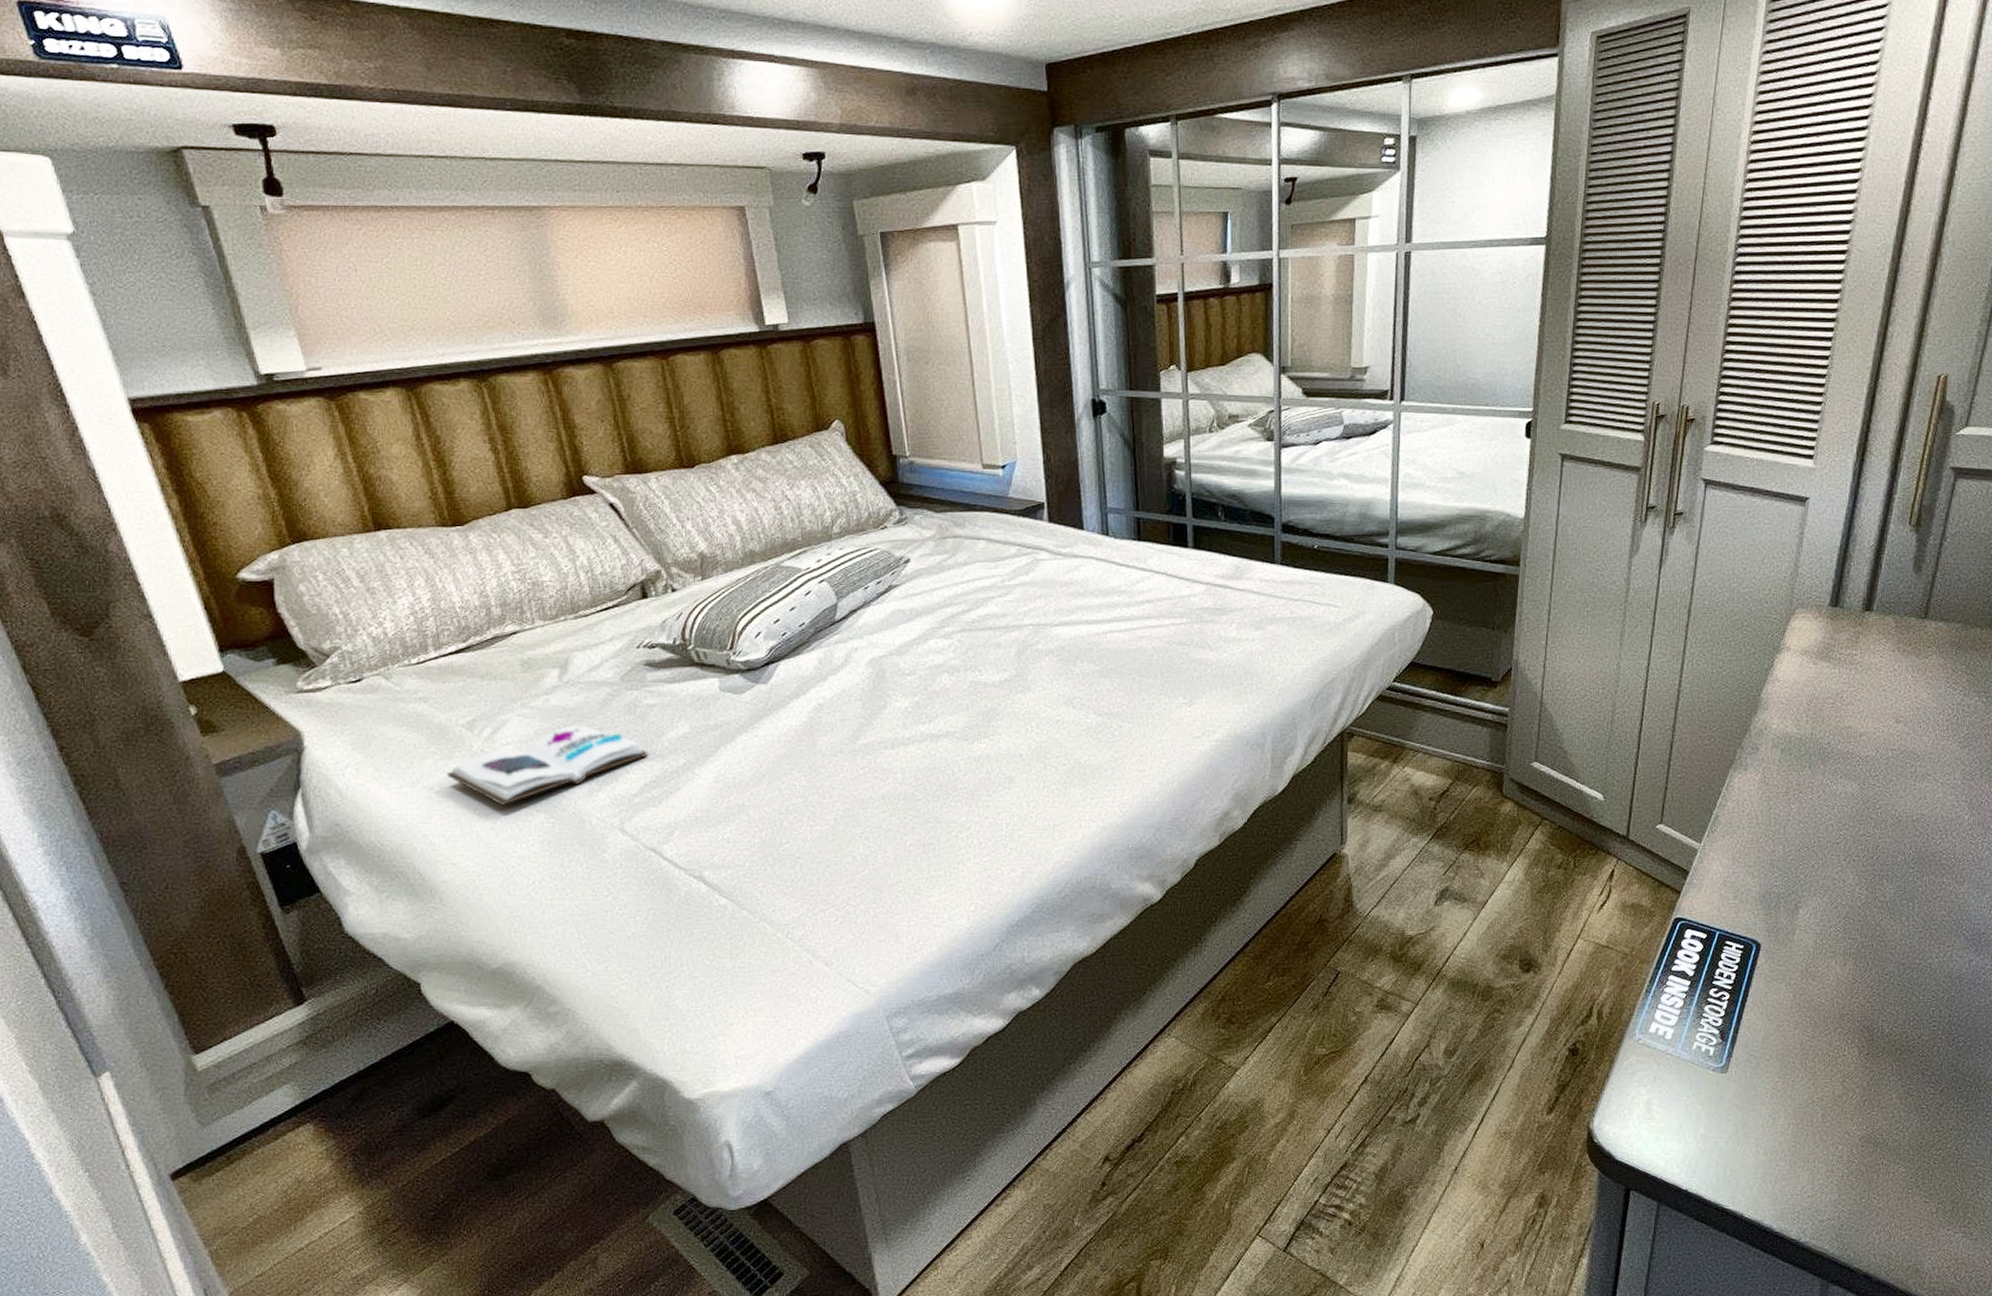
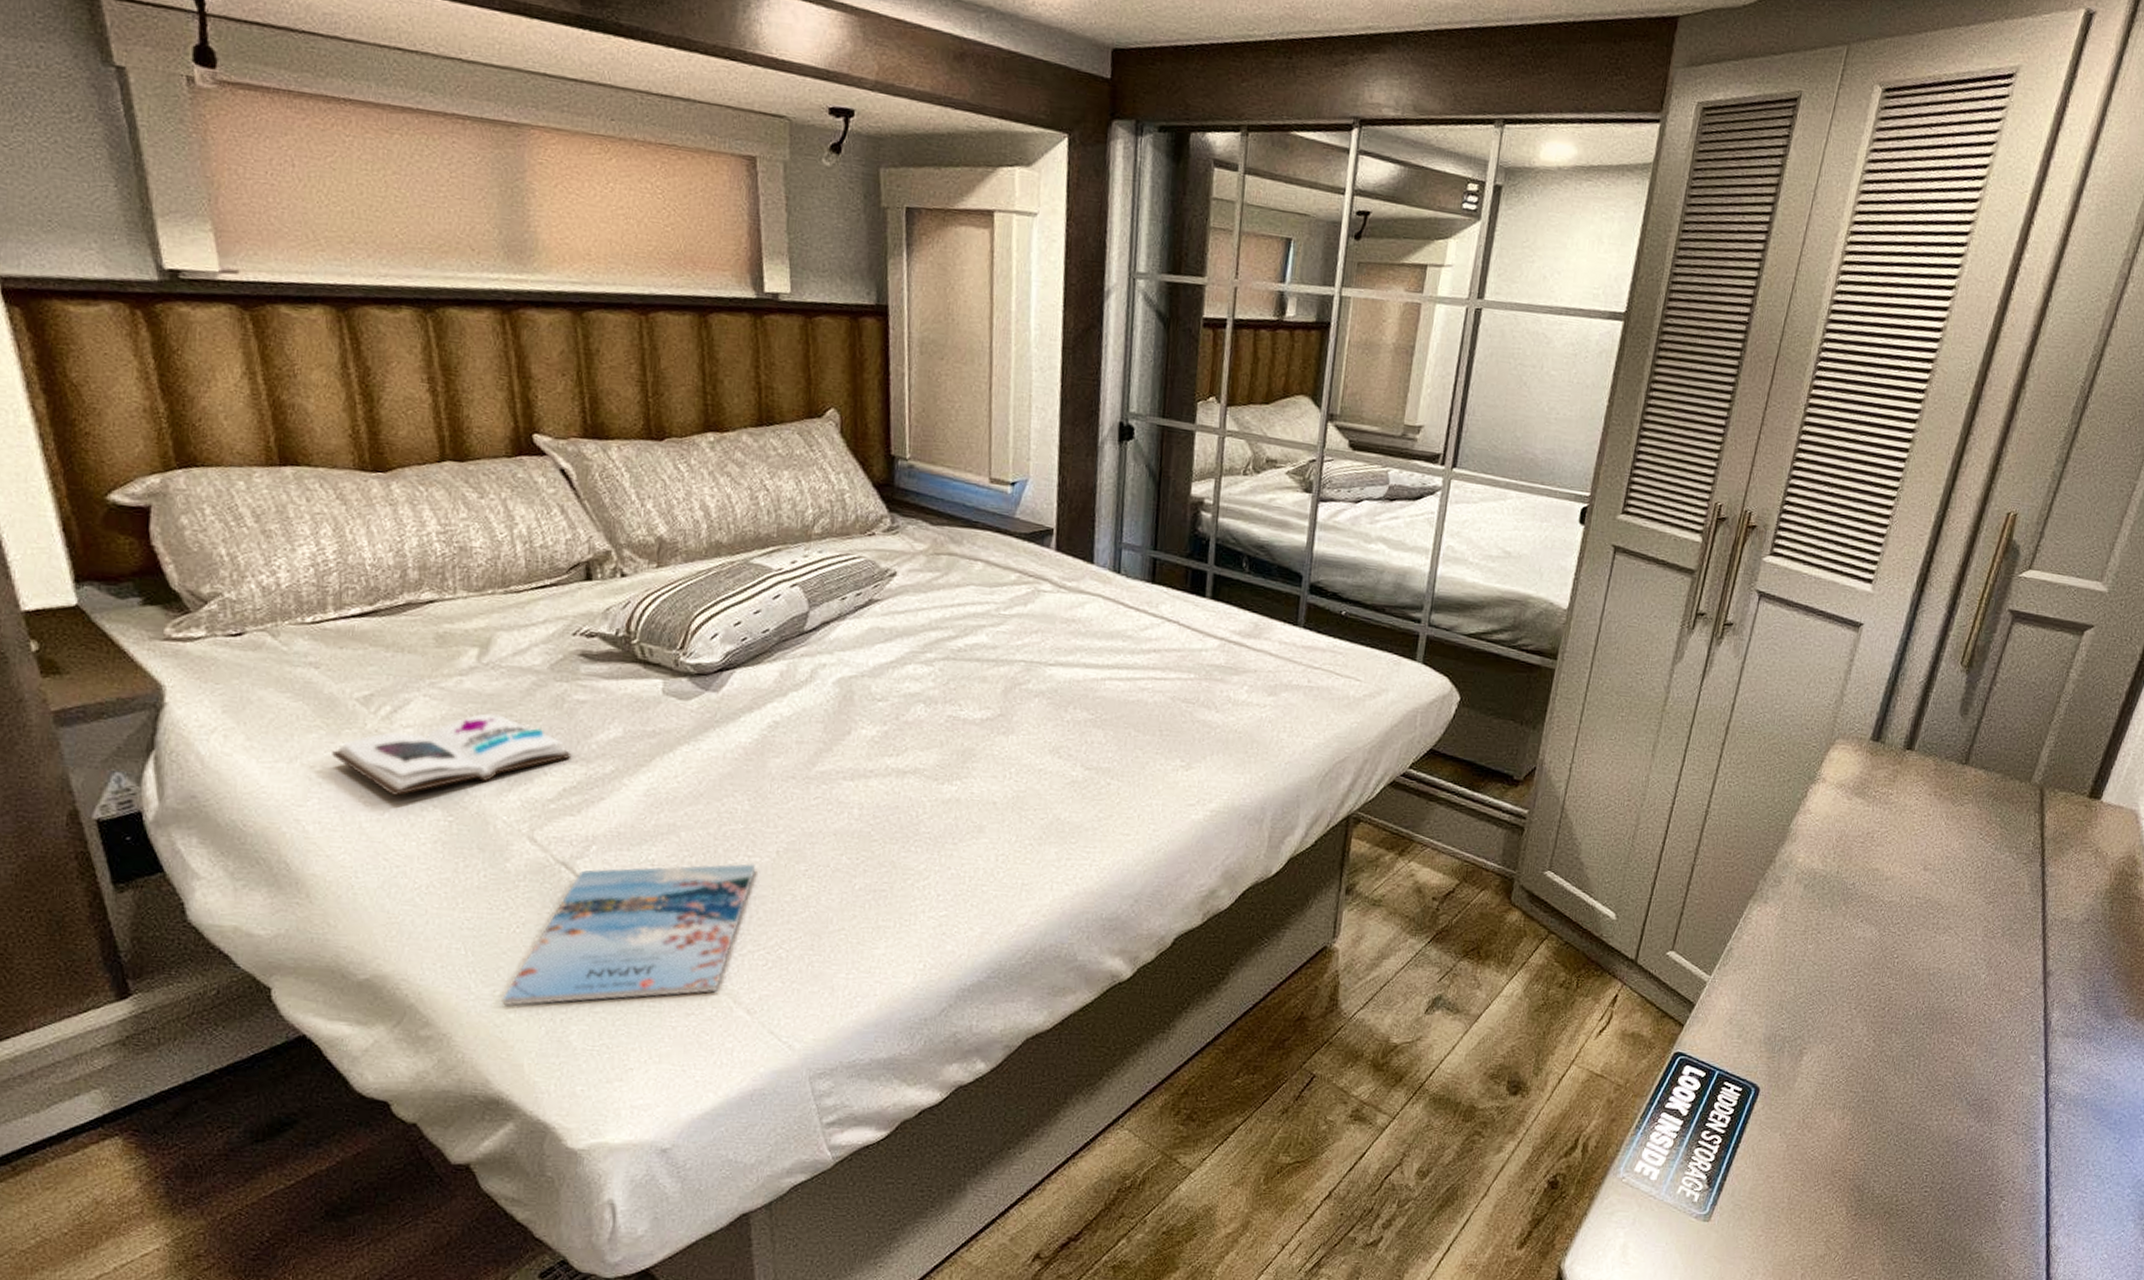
magazine: none [614,832,818,979] -> present [502,864,756,1007]

